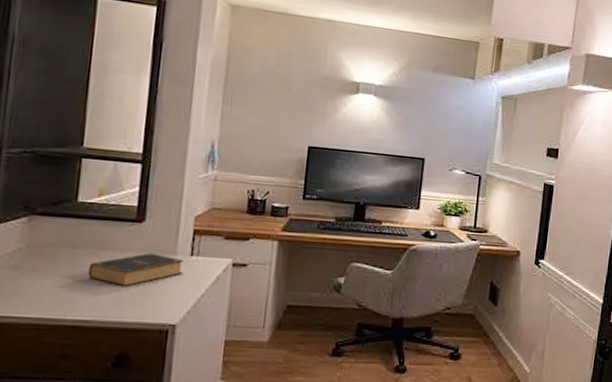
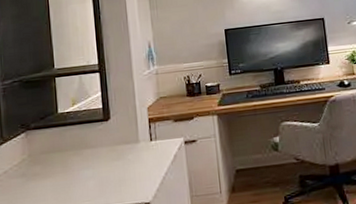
book: present [88,252,184,288] -> none [75,144,147,177]

